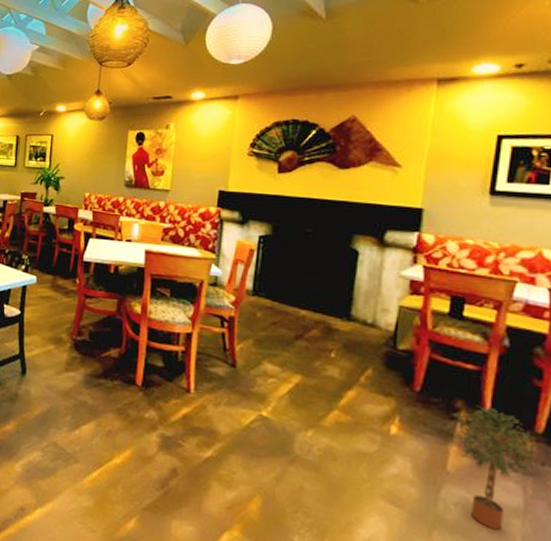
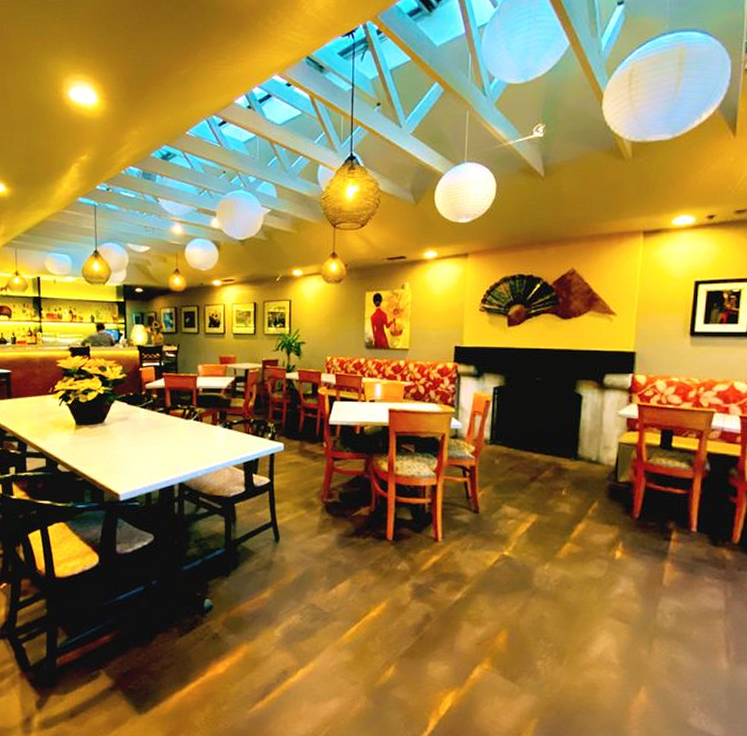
potted tree: present [452,405,540,530] -> none [666,524,737,631]

